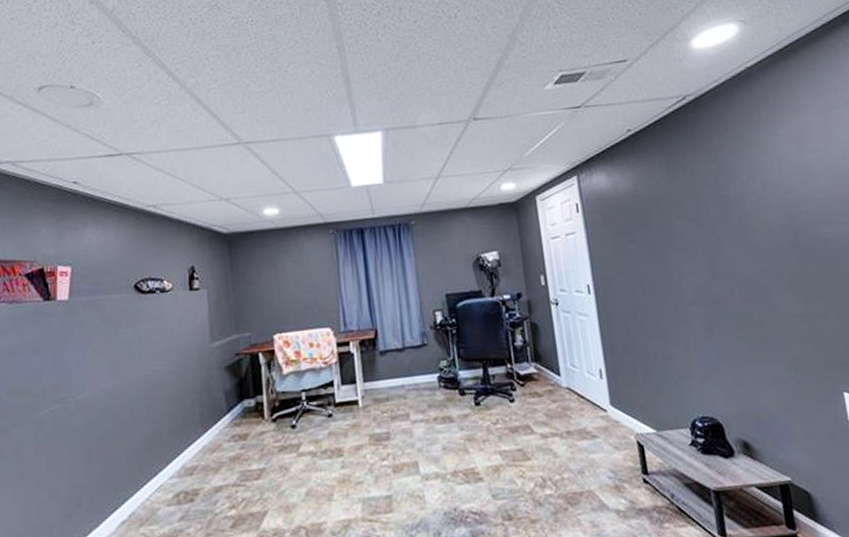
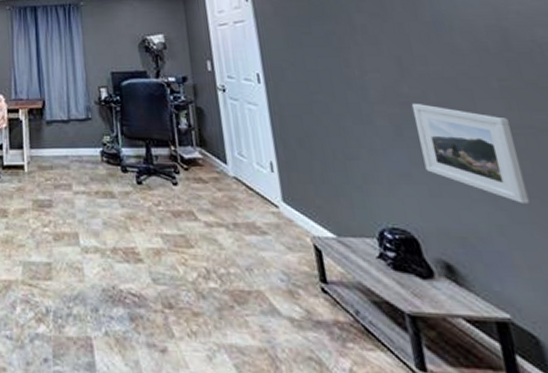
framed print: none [720,301,809,382] -> present [411,103,530,204]

